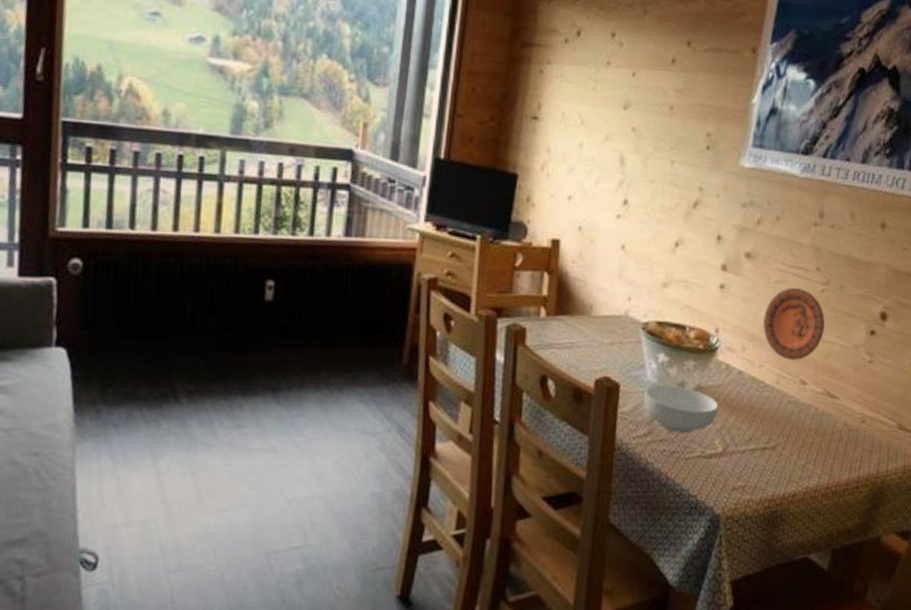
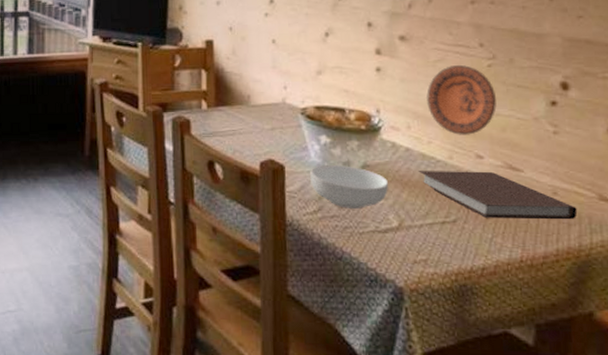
notebook: none [747,395,880,448] -> present [418,171,578,220]

